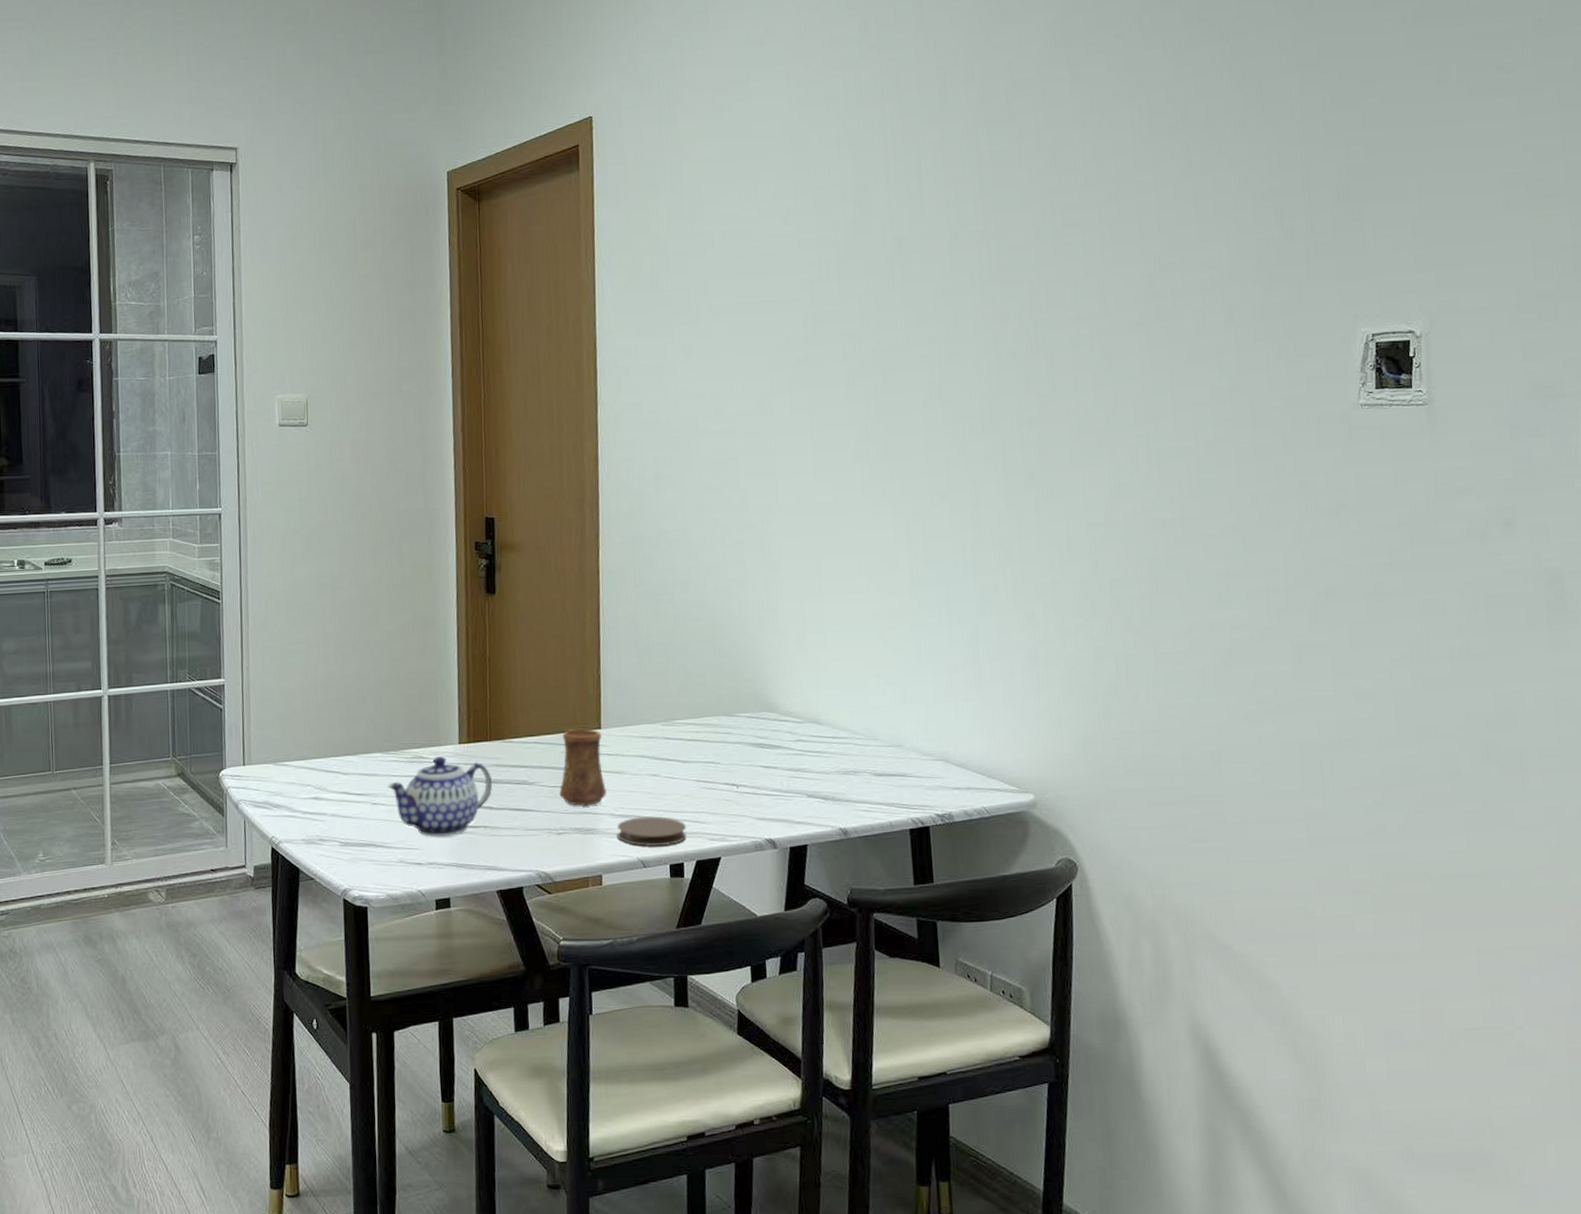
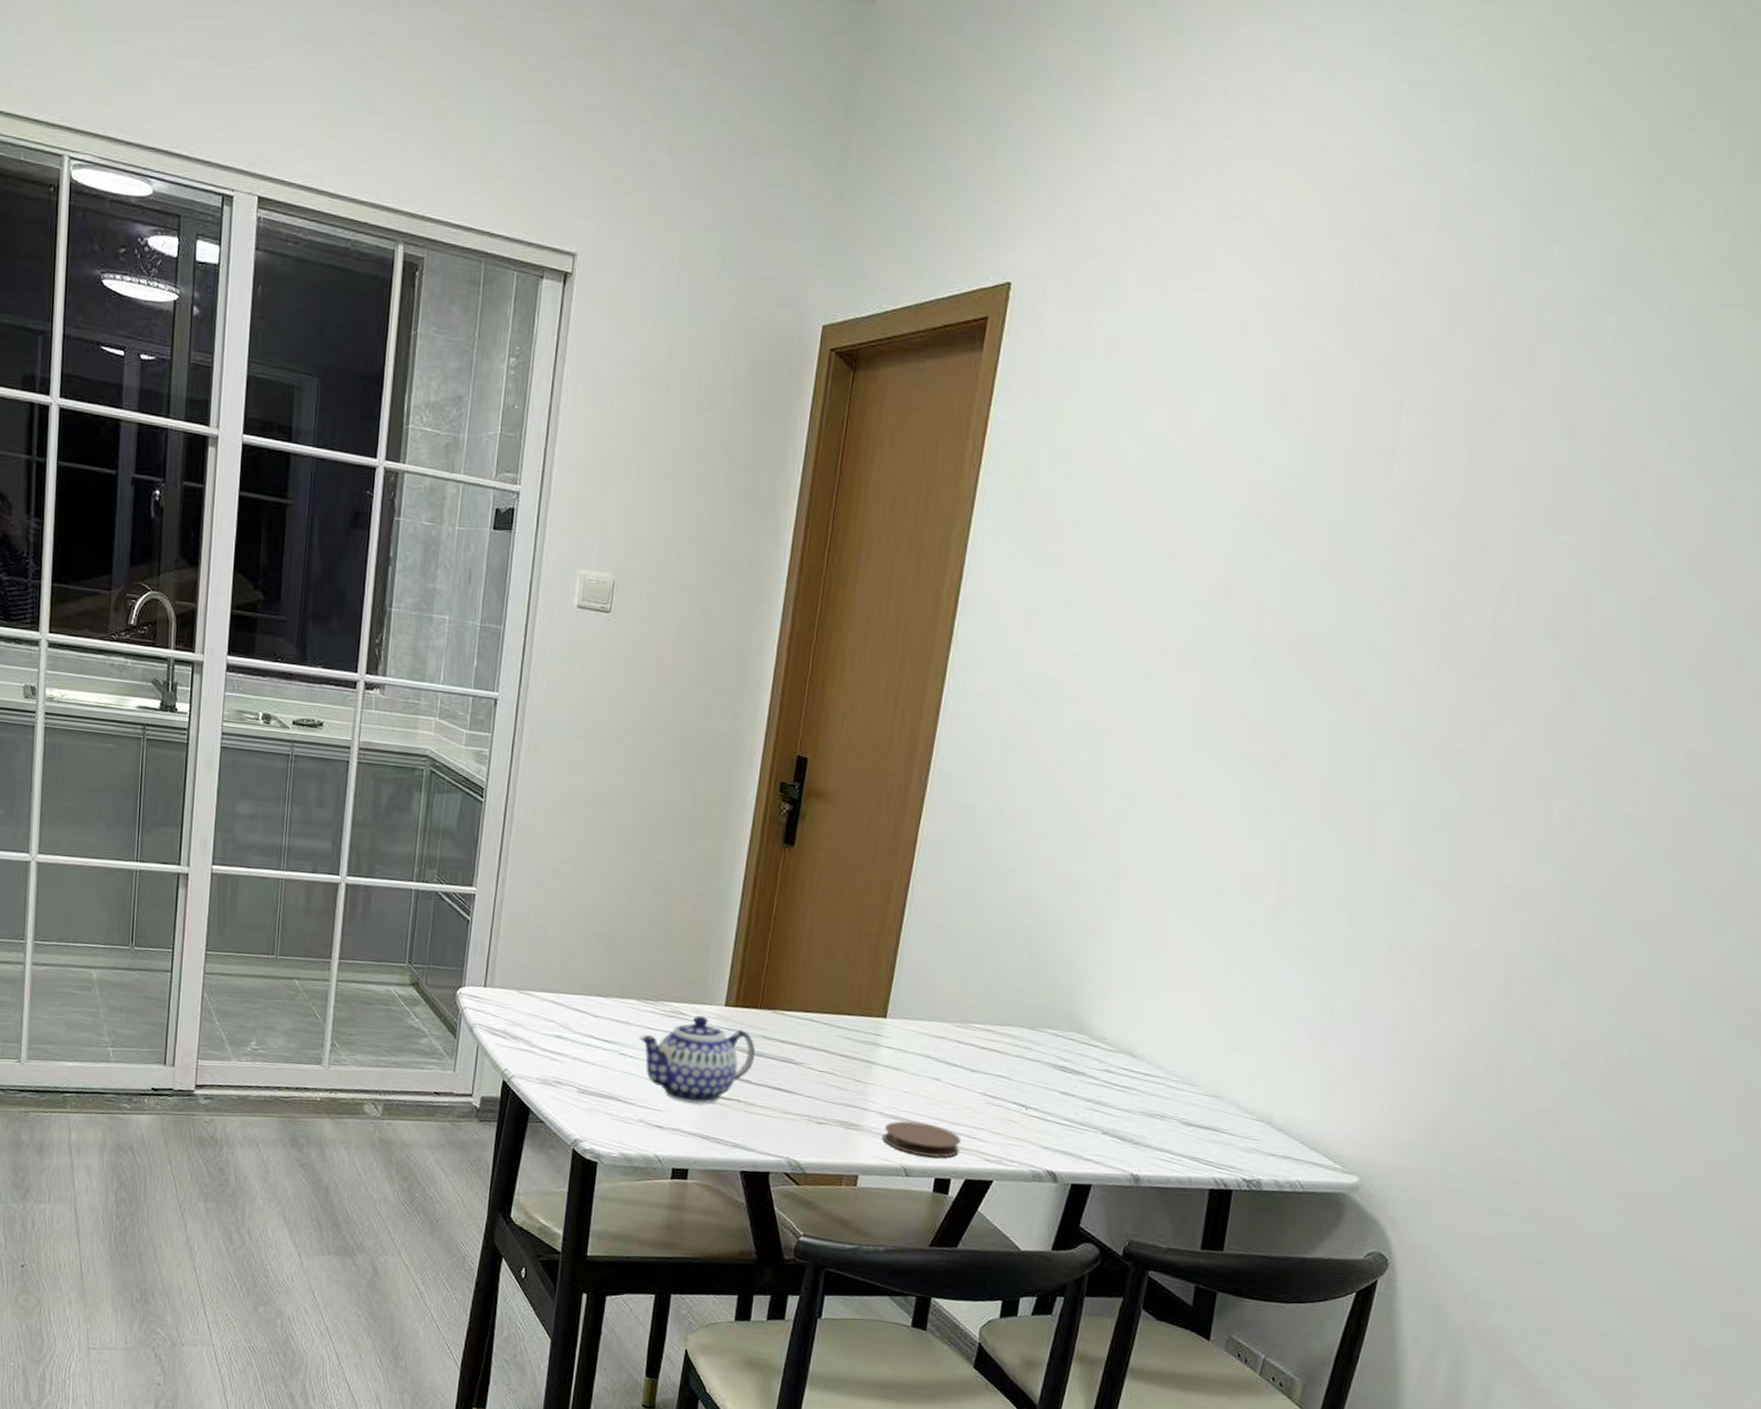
cup: present [559,728,606,806] -> none [827,1012,886,1099]

